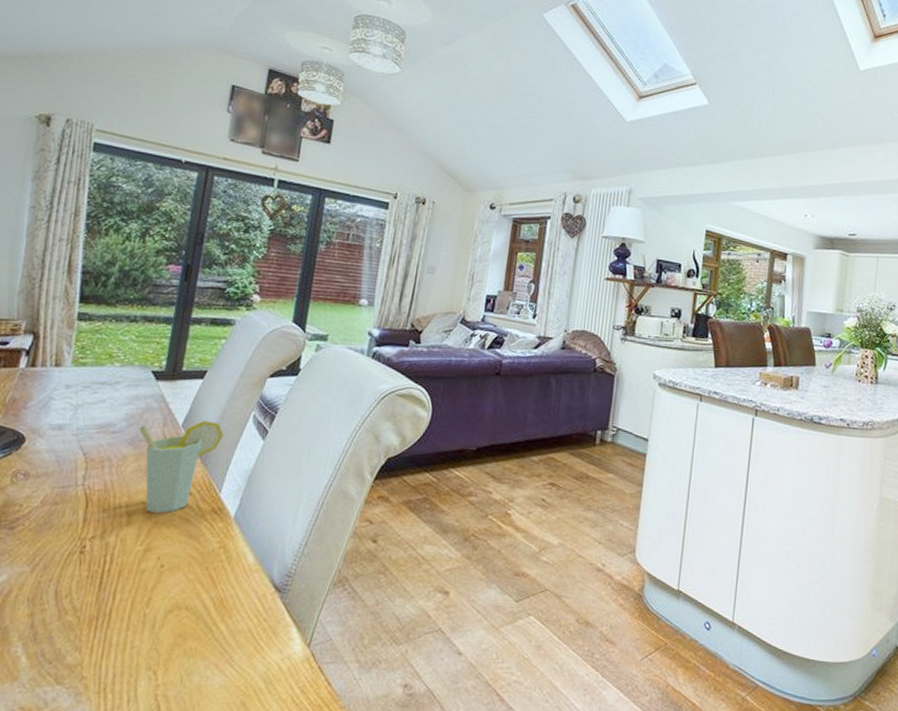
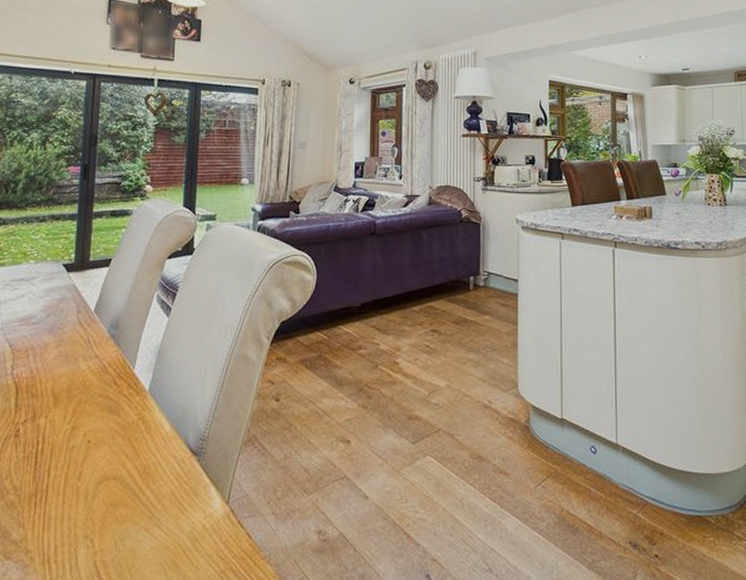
cup: present [138,420,224,513] -> none [56,304,132,393]

